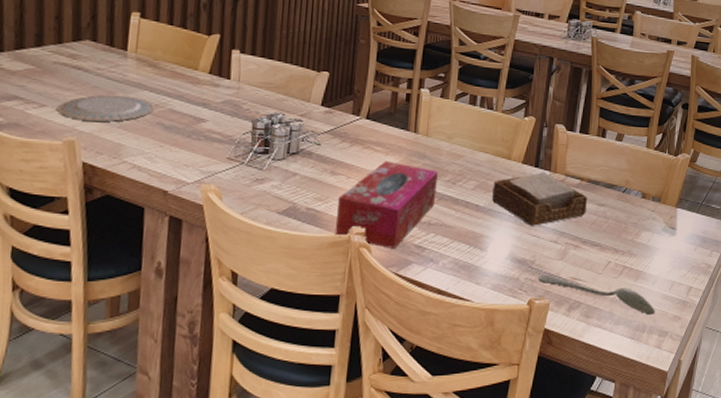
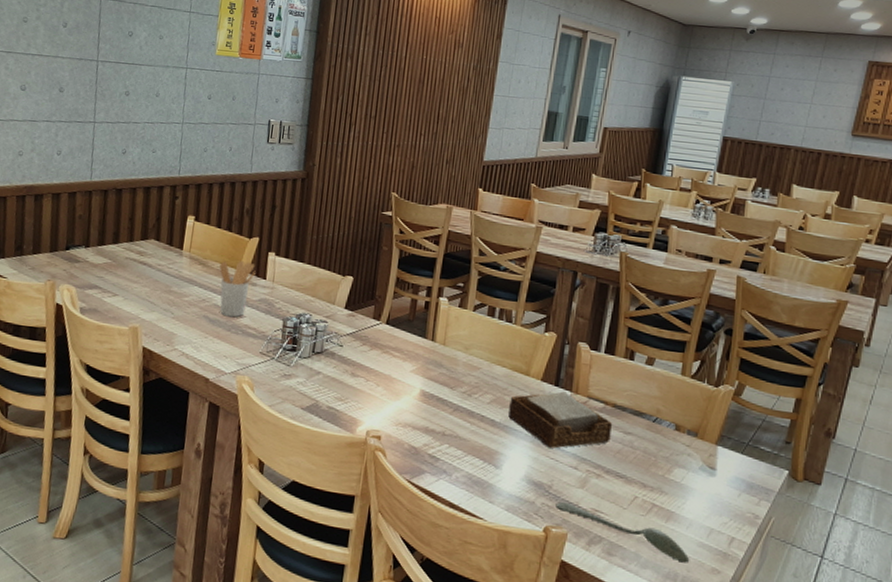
plate: present [58,95,154,122] -> none [126,288,202,313]
utensil holder: none [174,60,218,123] -> present [219,261,256,318]
tissue box: present [334,160,439,248] -> none [352,366,455,455]

